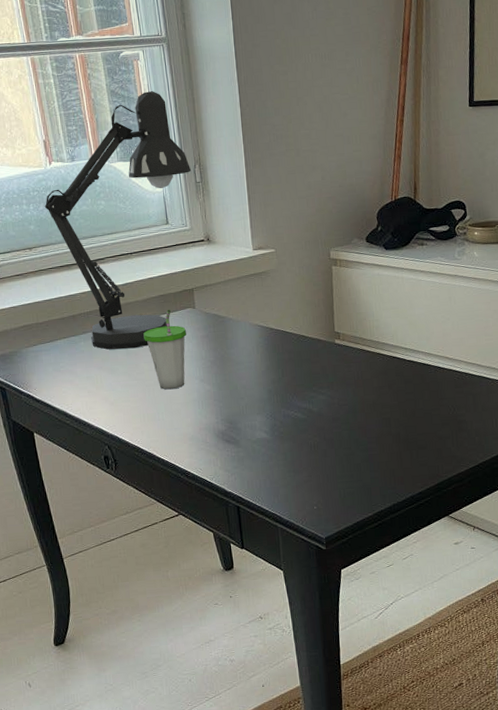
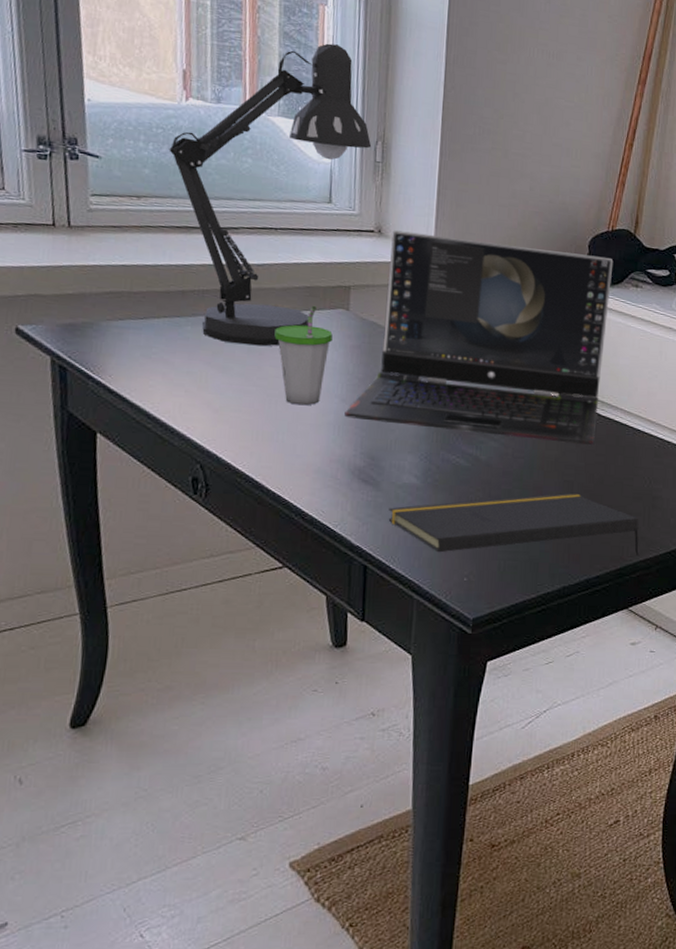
laptop computer: none [204,224,404,394] -> present [344,230,614,446]
notepad: none [249,427,452,490] -> present [388,492,639,555]

